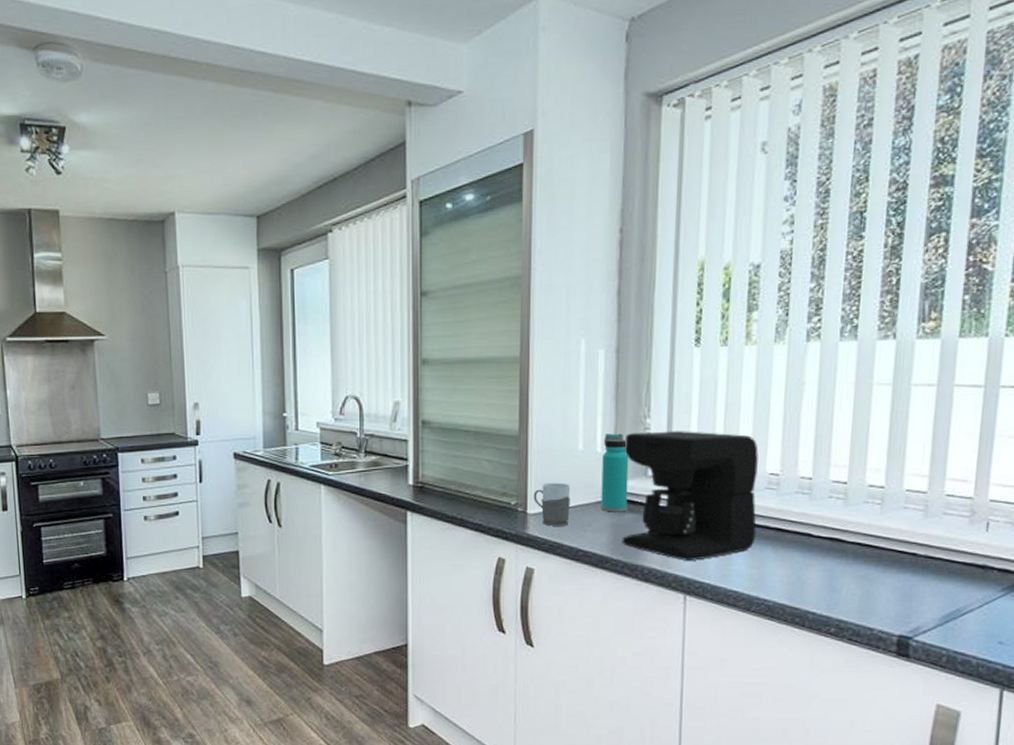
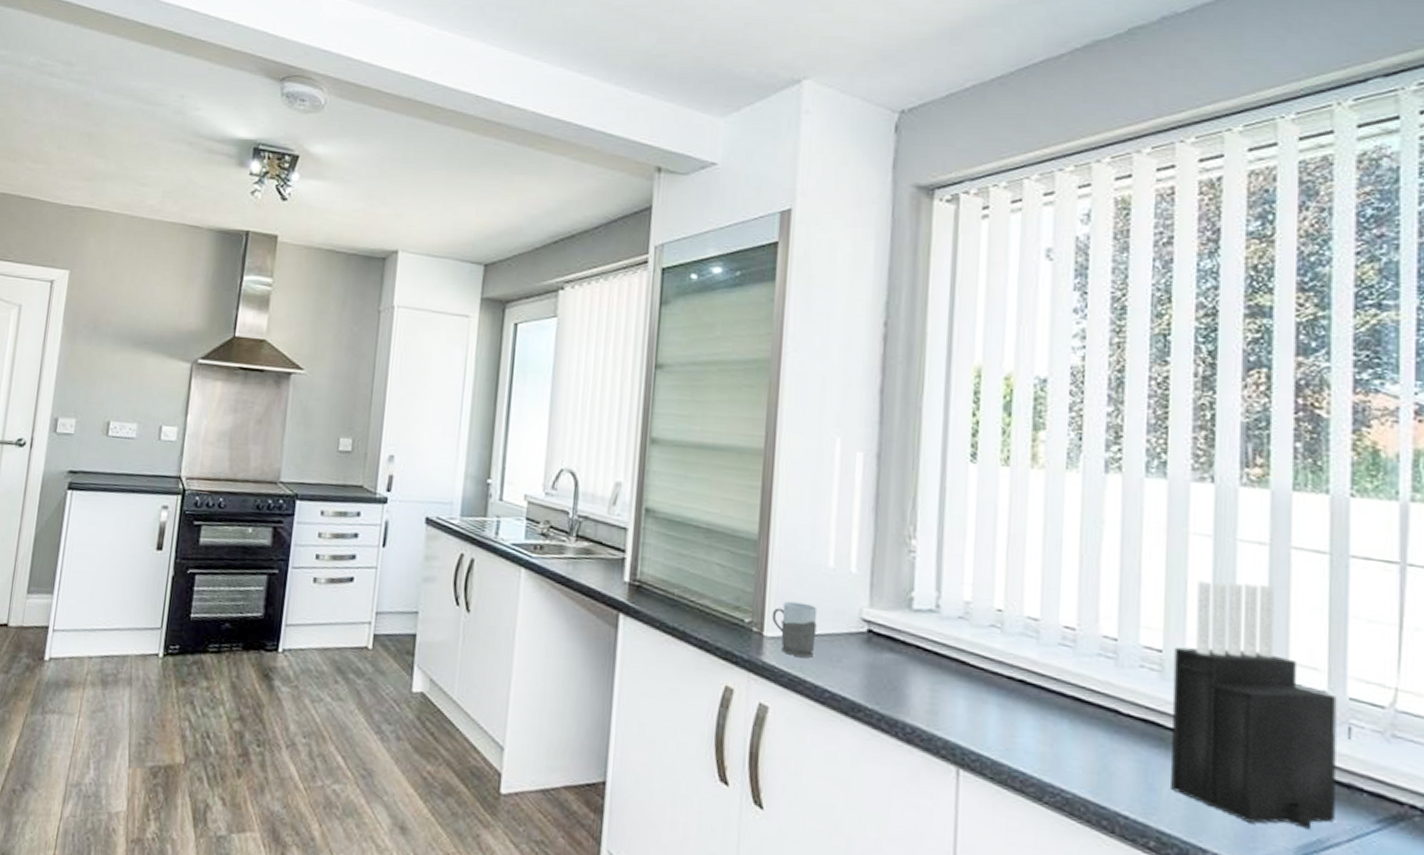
water bottle: present [601,433,629,512] -> none [853,551,890,650]
coffee maker: present [622,431,759,561] -> none [878,554,1049,725]
knife block: none [849,419,980,604] -> present [1171,580,1337,830]

